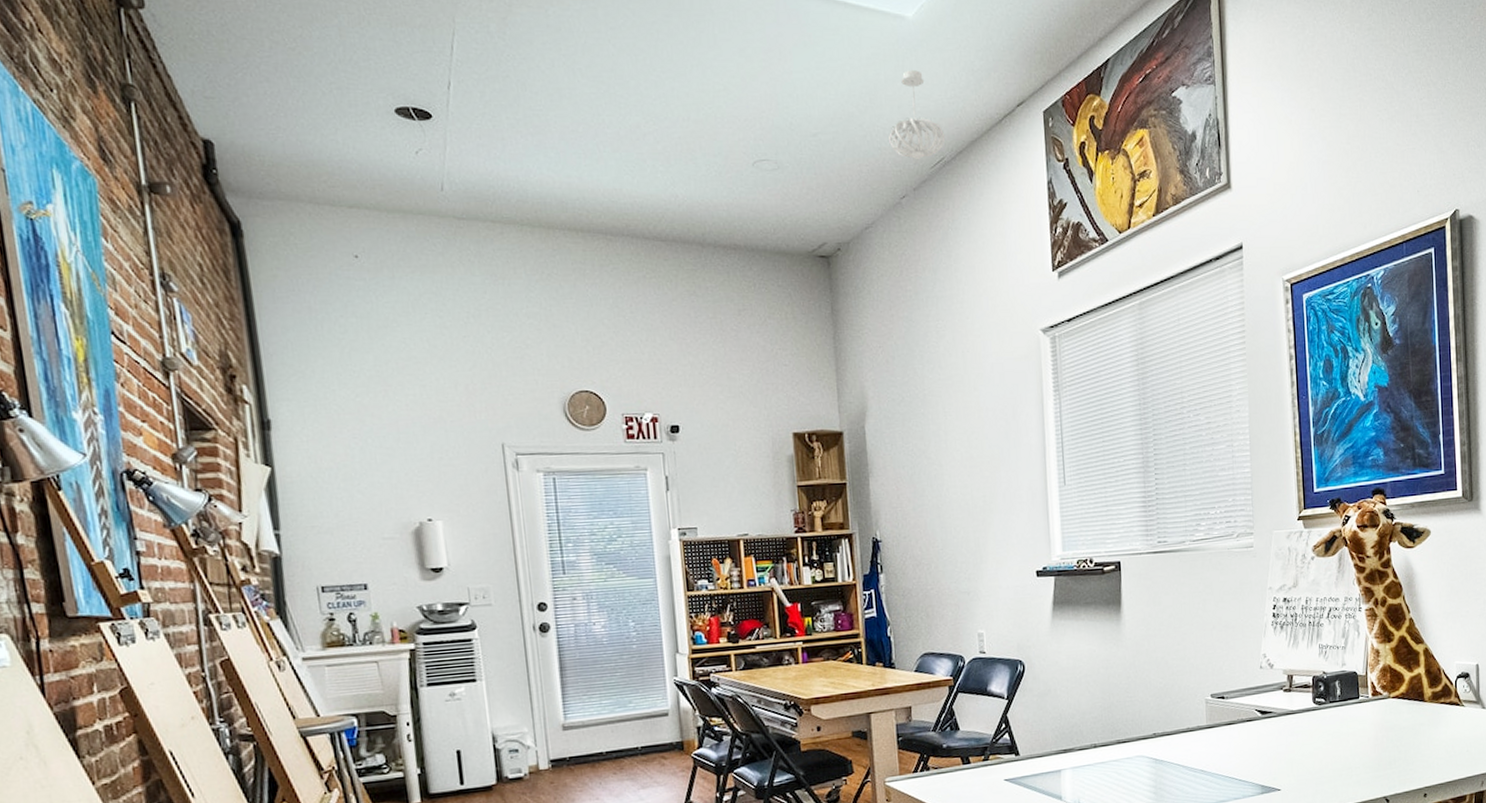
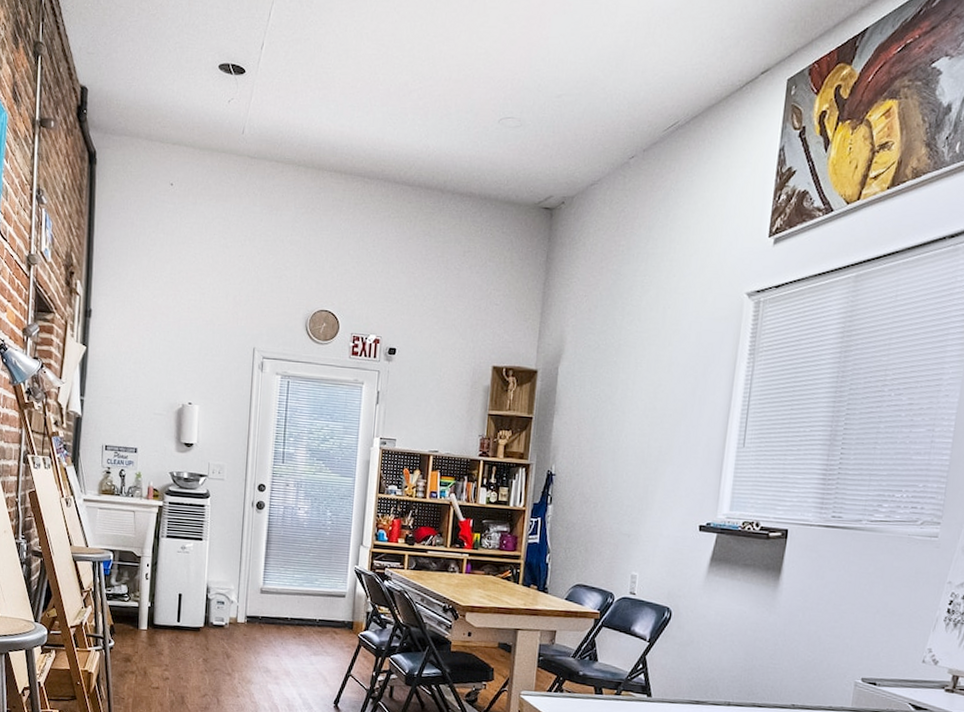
pendant light: present [889,70,945,160] -> none [627,37,683,123]

